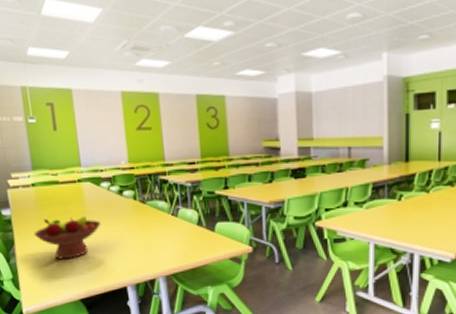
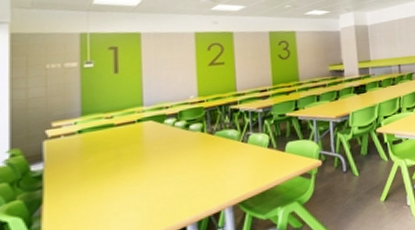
fruit bowl: present [33,216,101,259] -> none [72,157,161,211]

